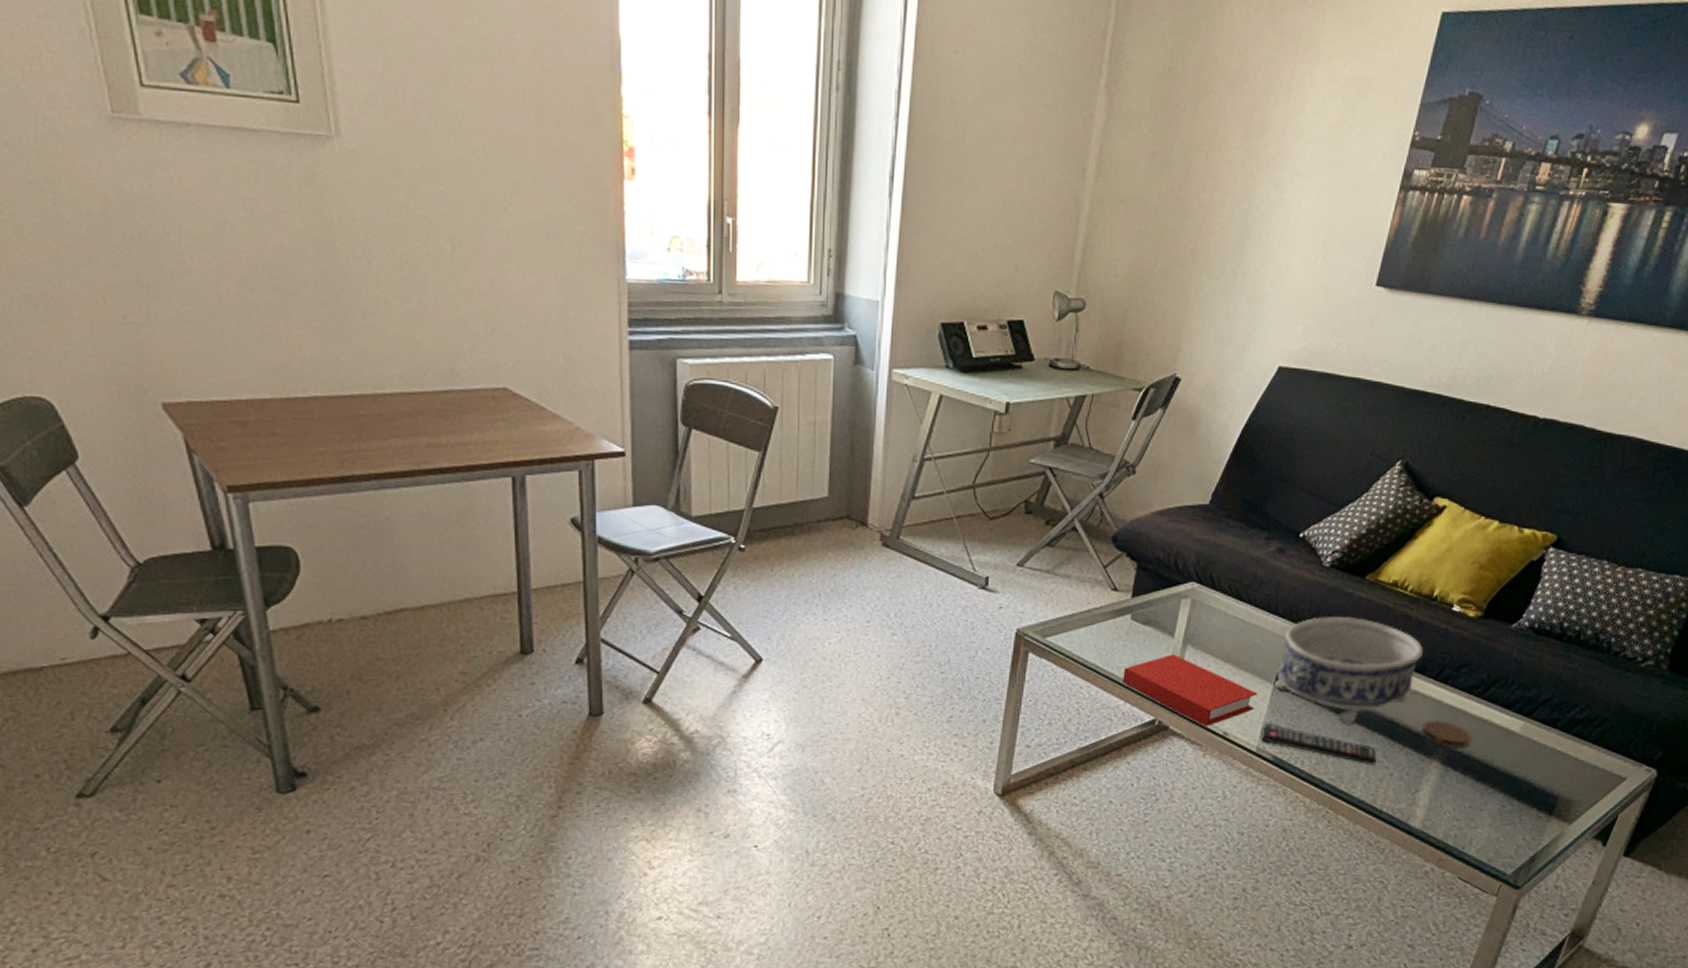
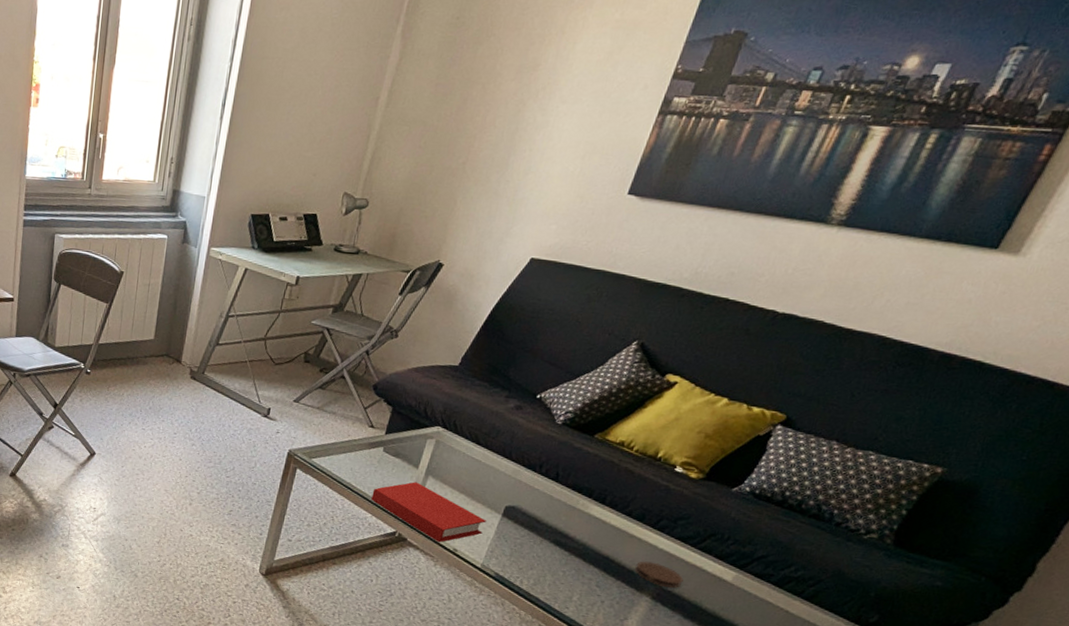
remote control: present [1261,723,1377,765] -> none [486,546,591,592]
decorative bowl: present [1275,616,1423,725] -> none [502,464,644,556]

